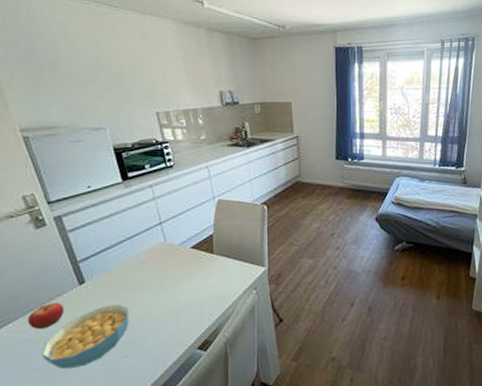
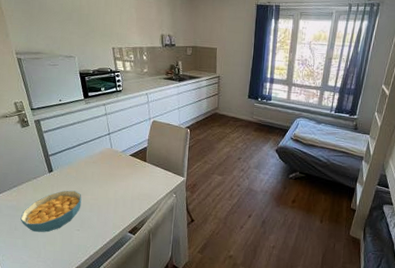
fruit: present [28,302,64,329] -> none [13,183,38,201]

